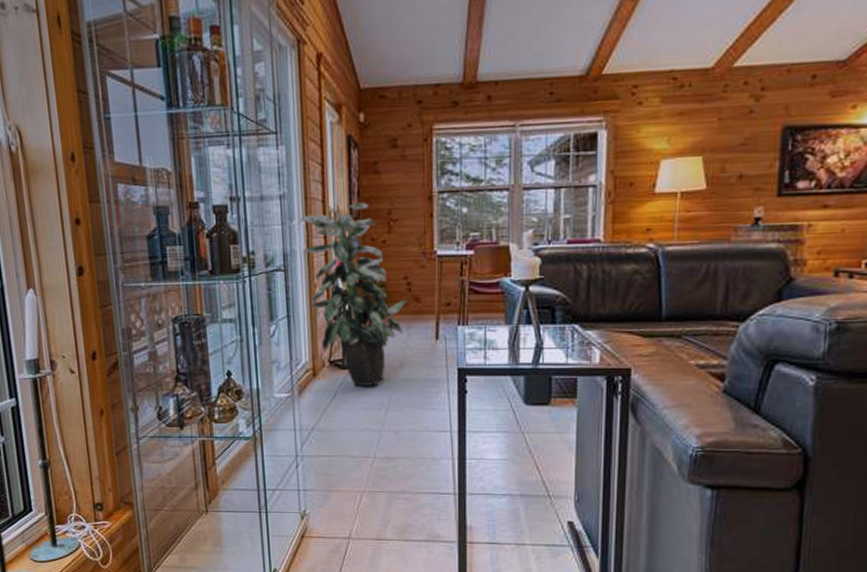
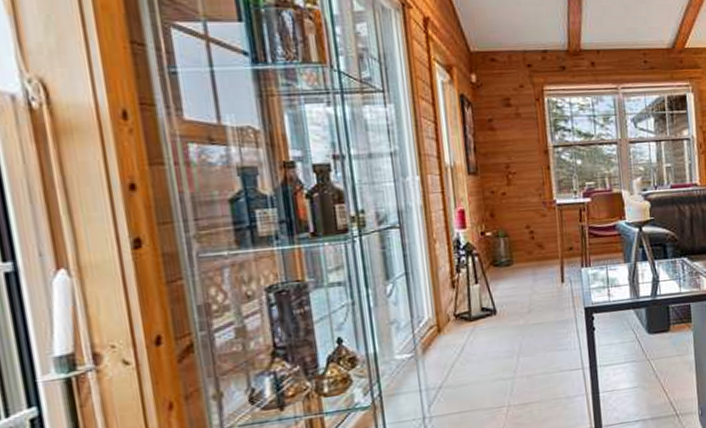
indoor plant: present [298,202,407,386] -> none [413,157,531,337]

